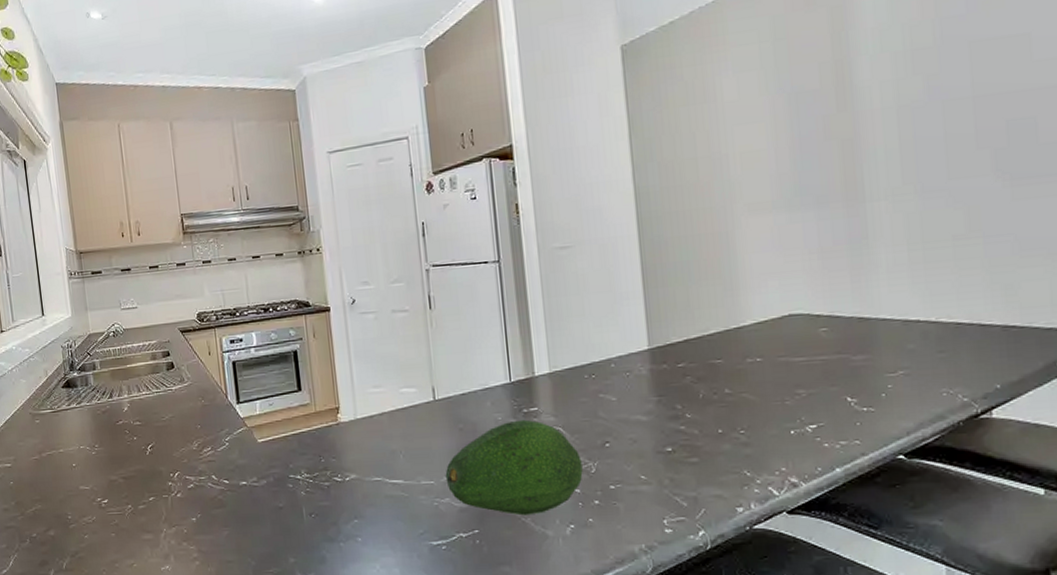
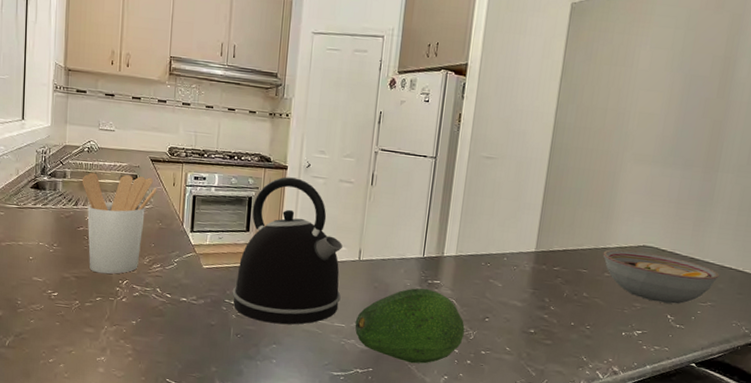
utensil holder: none [112,351,193,470] -> present [82,172,157,274]
kettle: none [295,318,422,494] -> present [232,177,343,325]
bowl: none [737,321,906,383] -> present [603,249,720,304]

